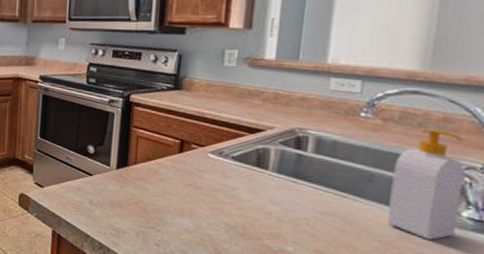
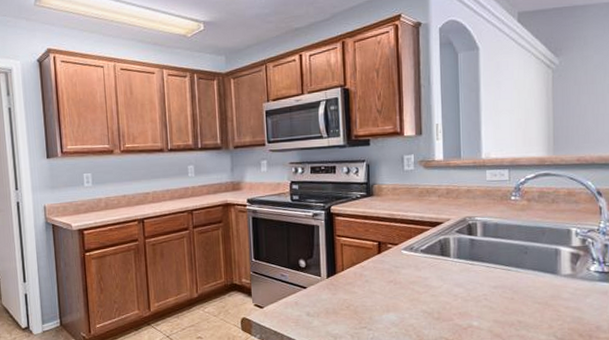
soap bottle: present [386,129,465,240] -> none [540,203,588,295]

